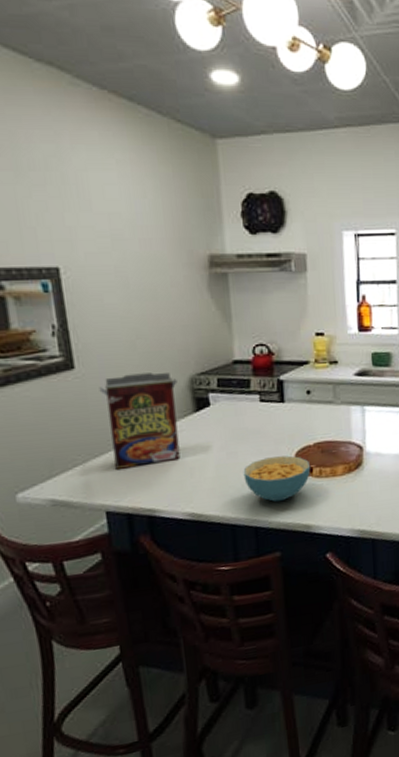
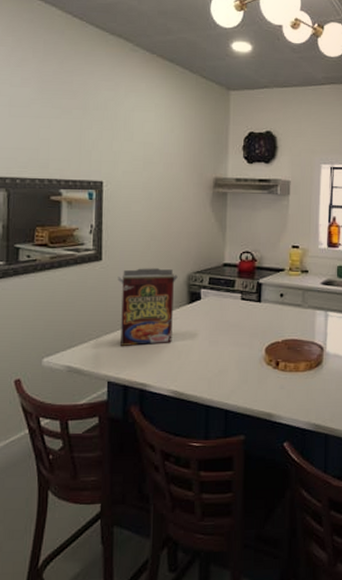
cereal bowl: present [243,455,311,503] -> none [221,349,278,390]

